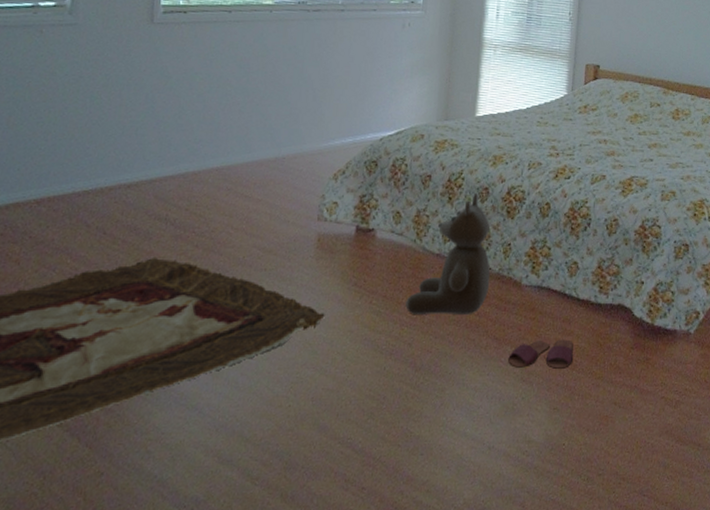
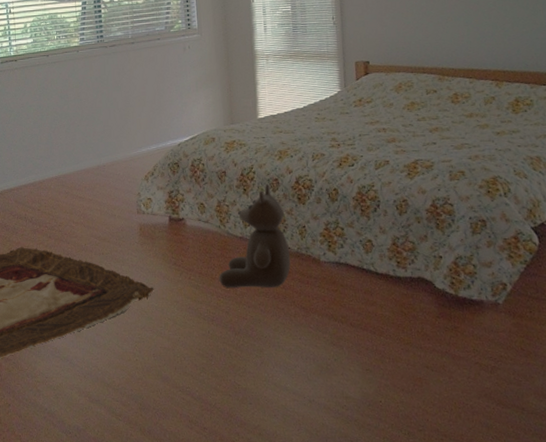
slippers: present [508,339,573,370] -> none [317,309,379,336]

